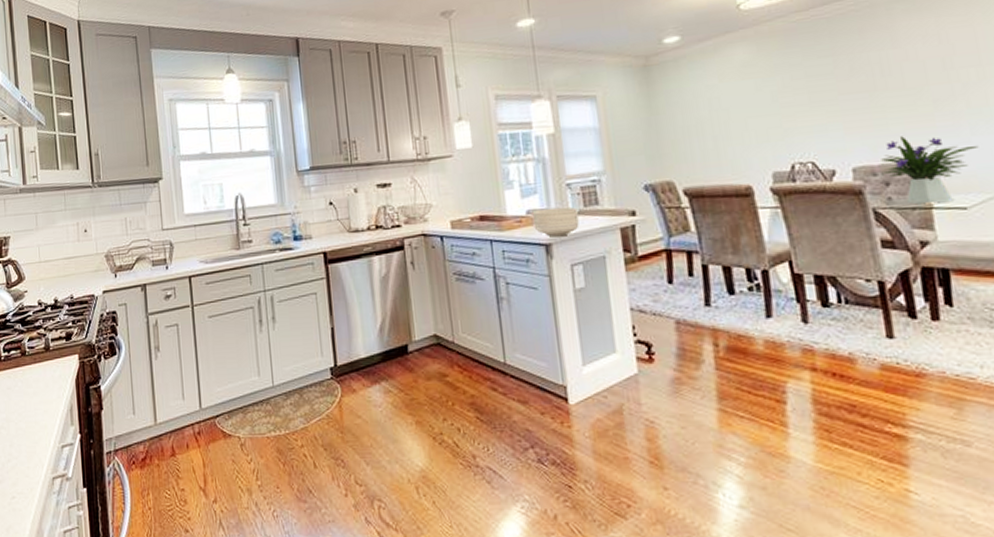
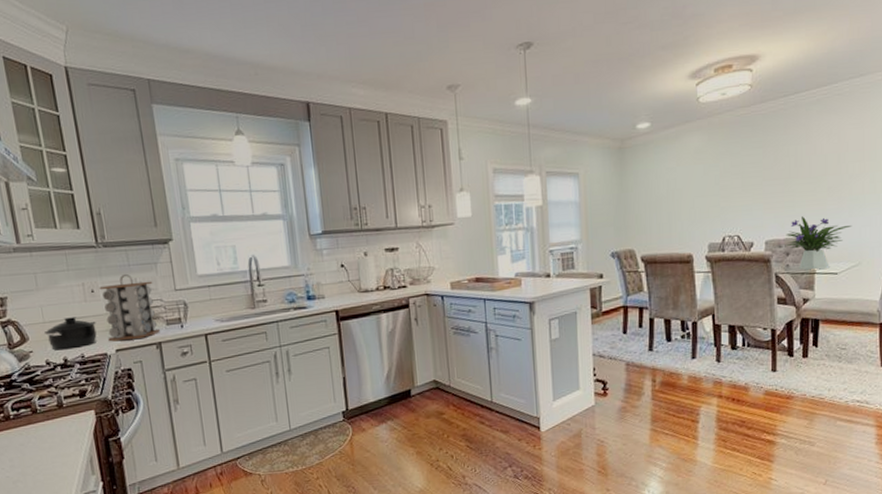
saucepan: none [40,257,87,291] -> present [45,317,97,351]
spice rack: none [92,213,145,283] -> present [99,273,160,342]
bowl: present [532,207,580,237] -> none [520,270,558,296]

